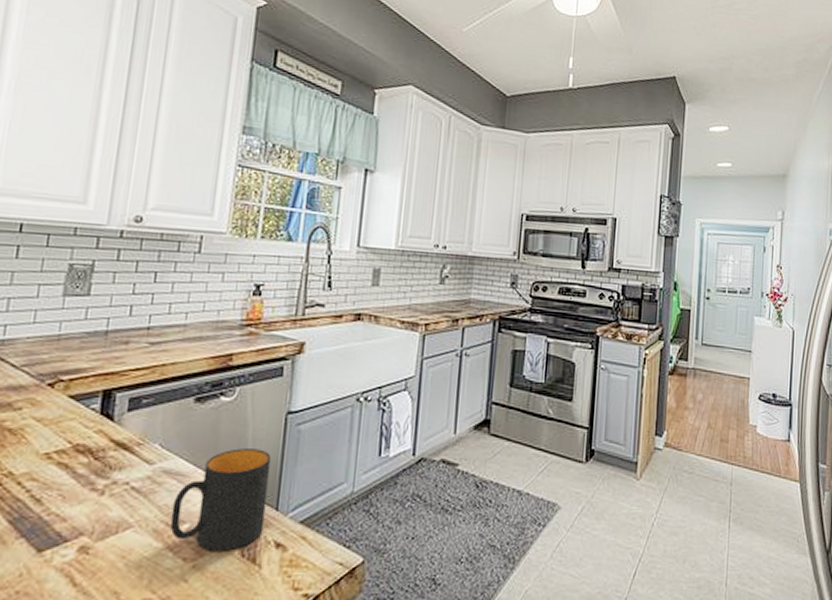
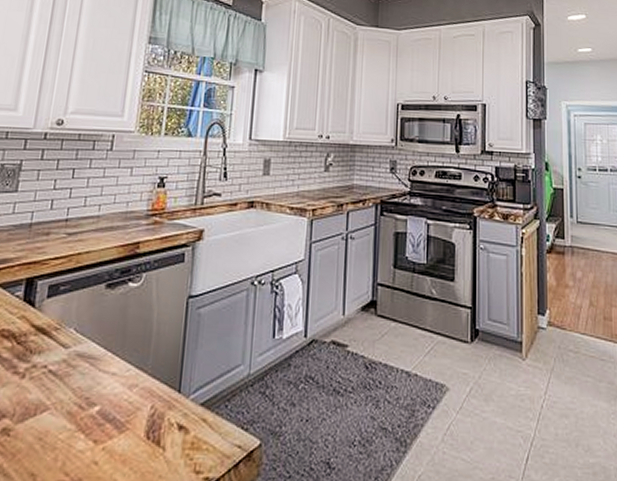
mug: present [170,448,272,551] -> none [82,332,175,433]

